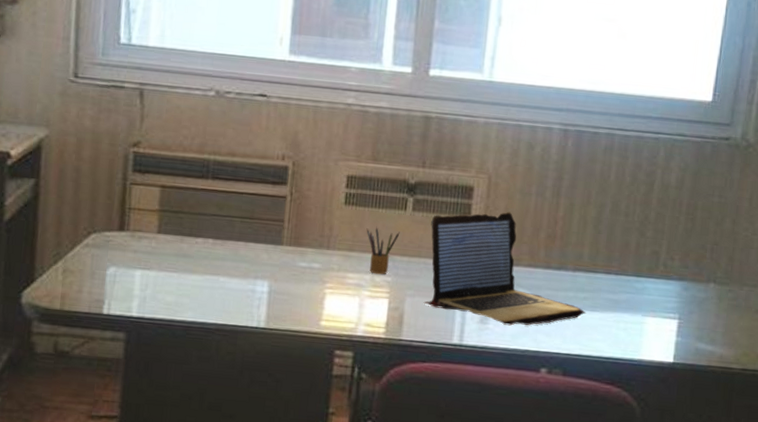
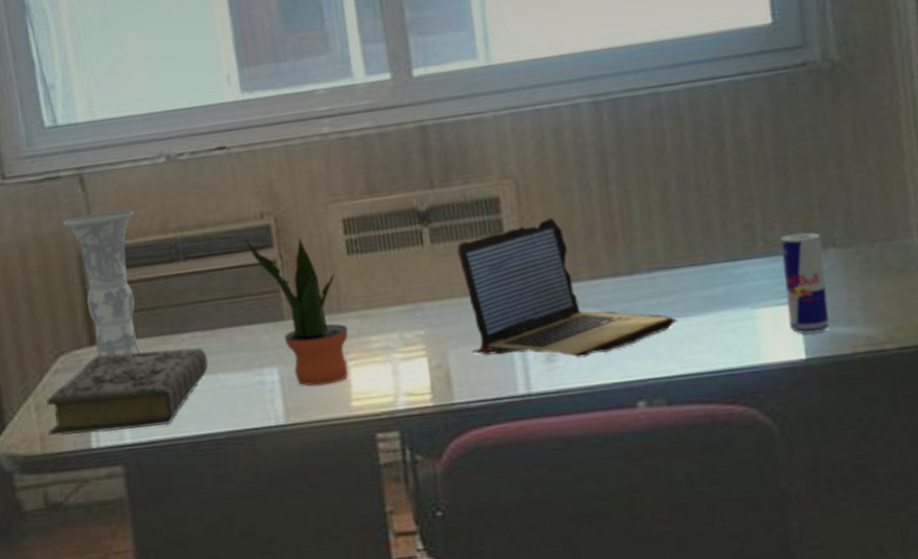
book: none [69,240,214,309] -> present [46,347,209,436]
vase: none [118,123,180,246] -> present [62,210,141,357]
potted plant: none [265,173,332,304] -> present [245,238,349,386]
pencil box: present [366,226,400,275] -> none [380,272,423,330]
beverage can: none [667,266,706,345] -> present [780,232,830,335]

